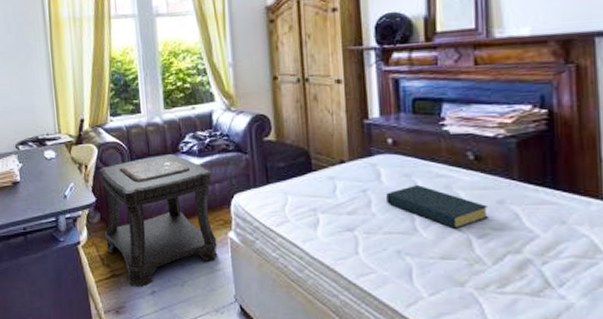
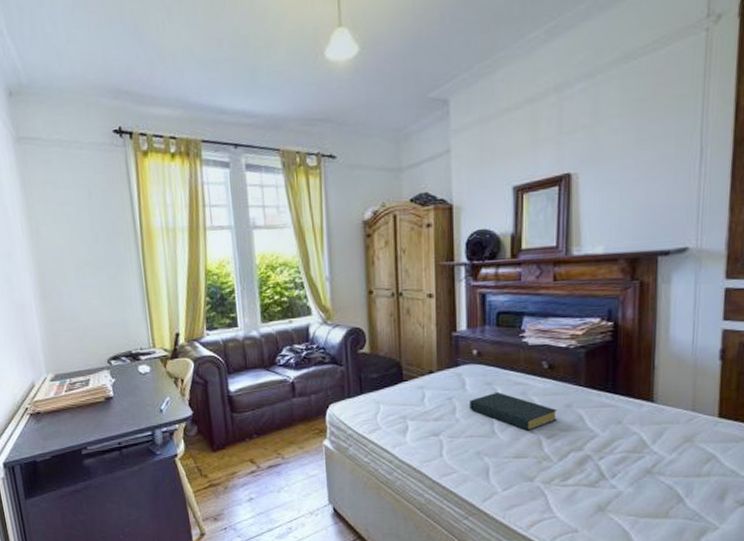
side table: present [99,153,218,288] -> none [195,366,313,496]

